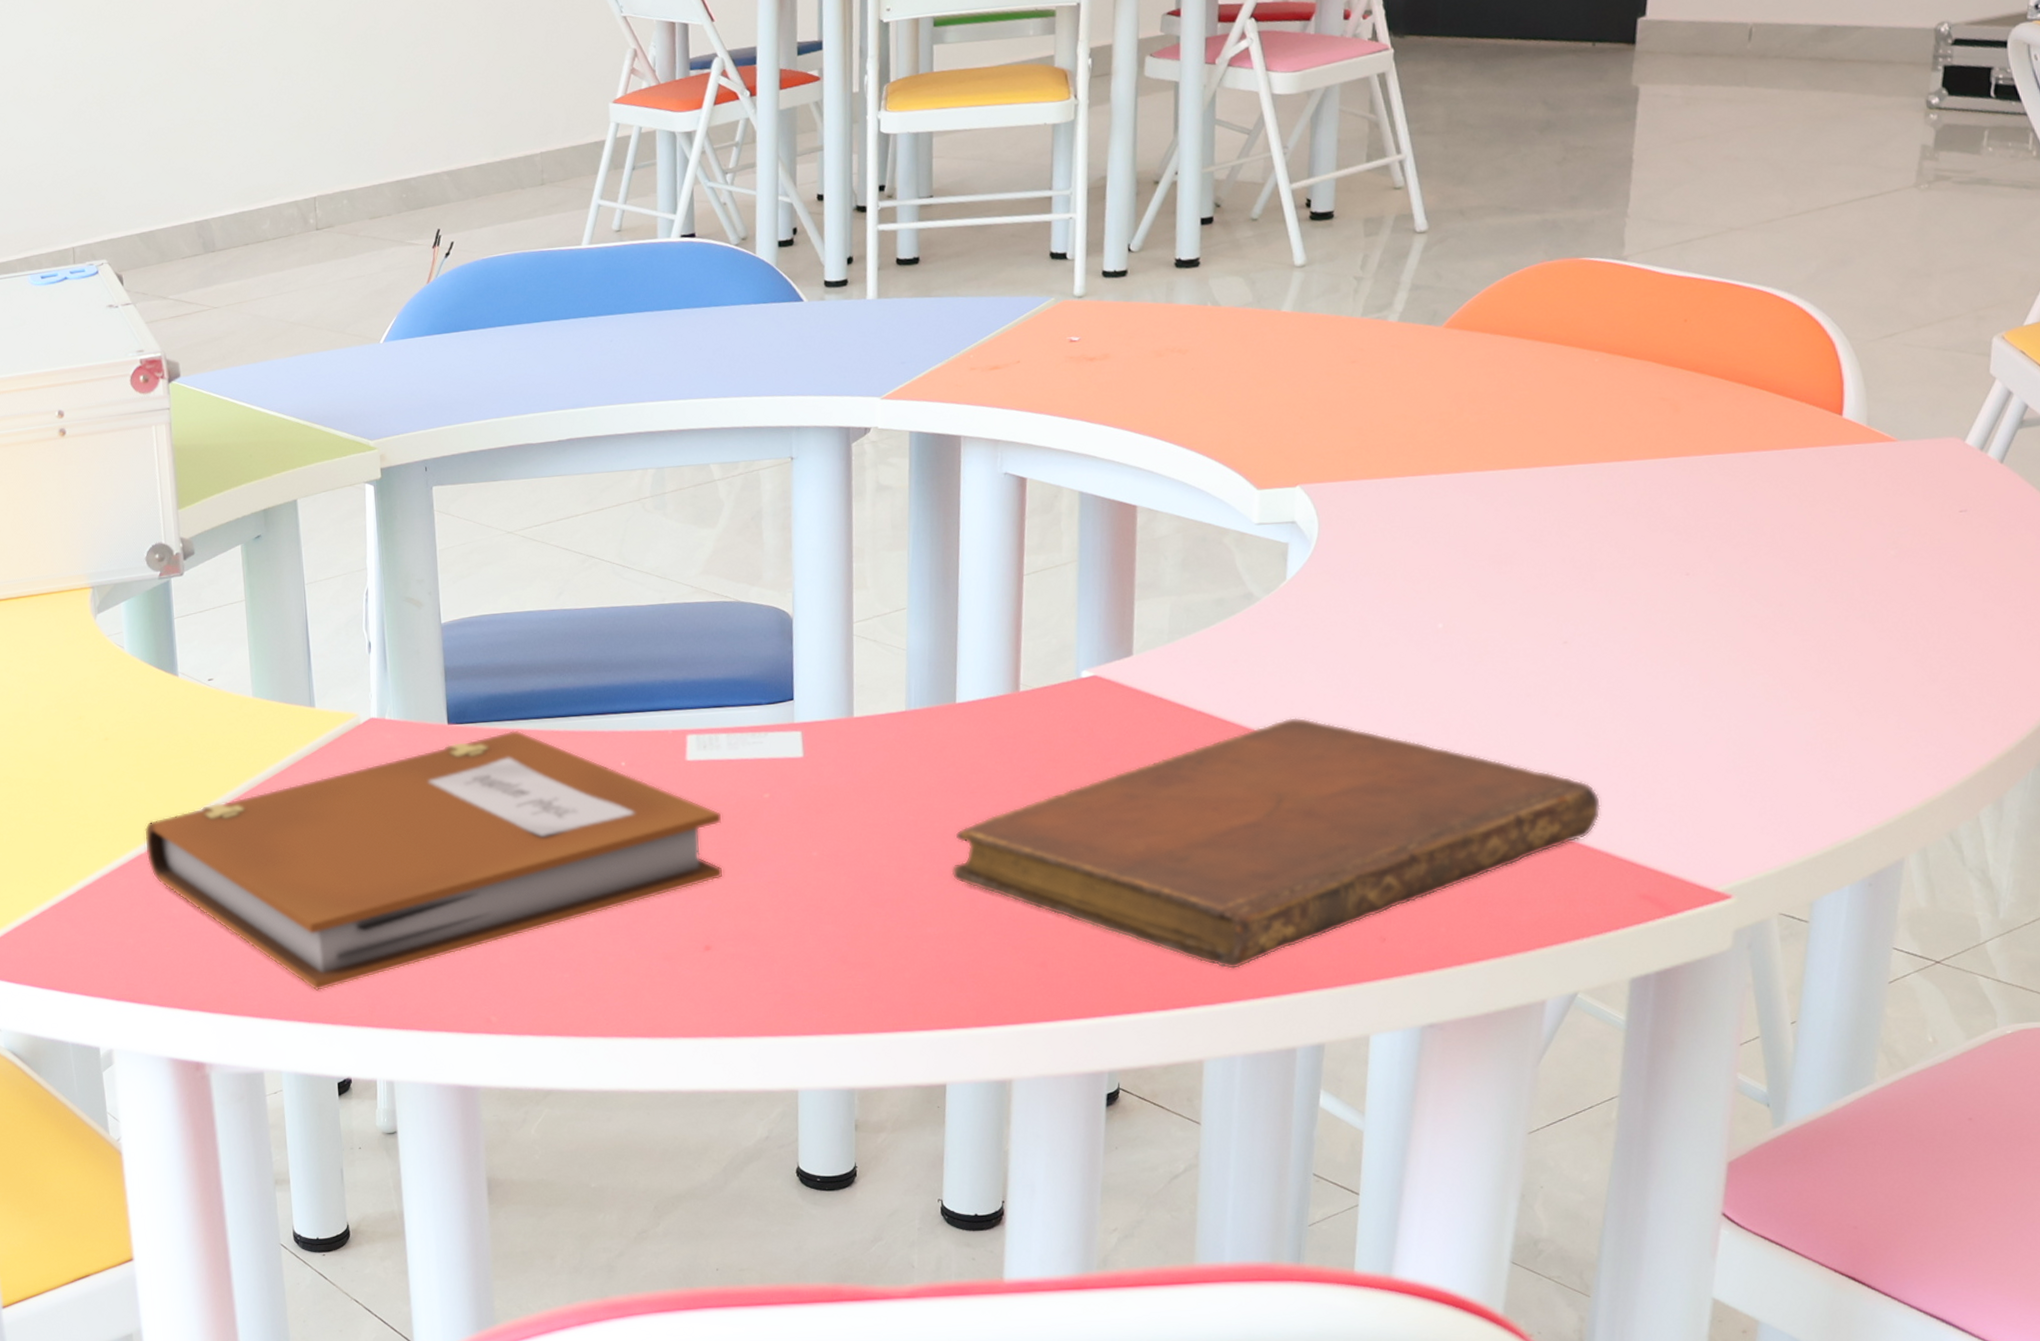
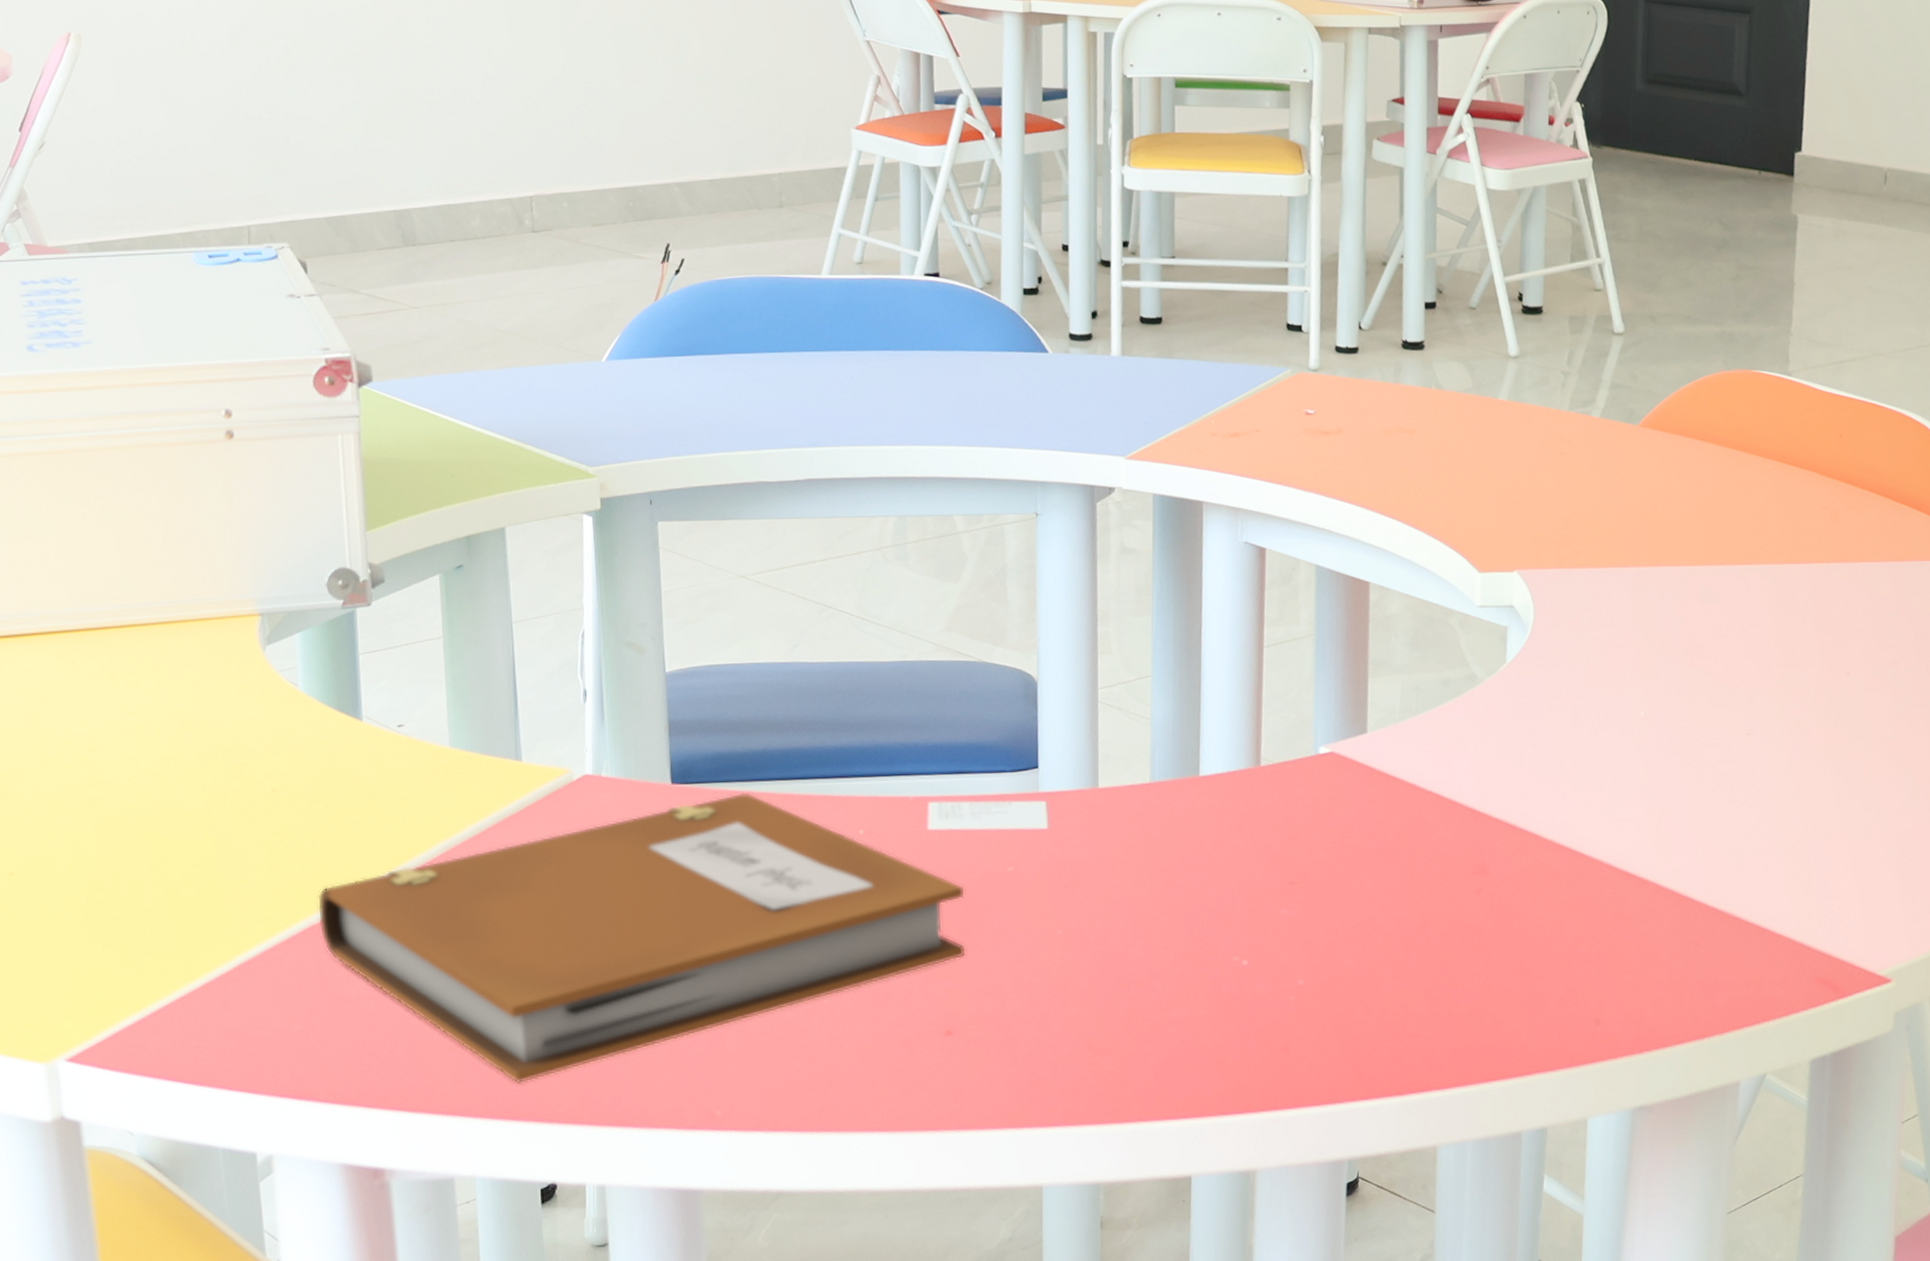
notebook: present [951,717,1601,970] -> none [1195,799,1782,1053]

